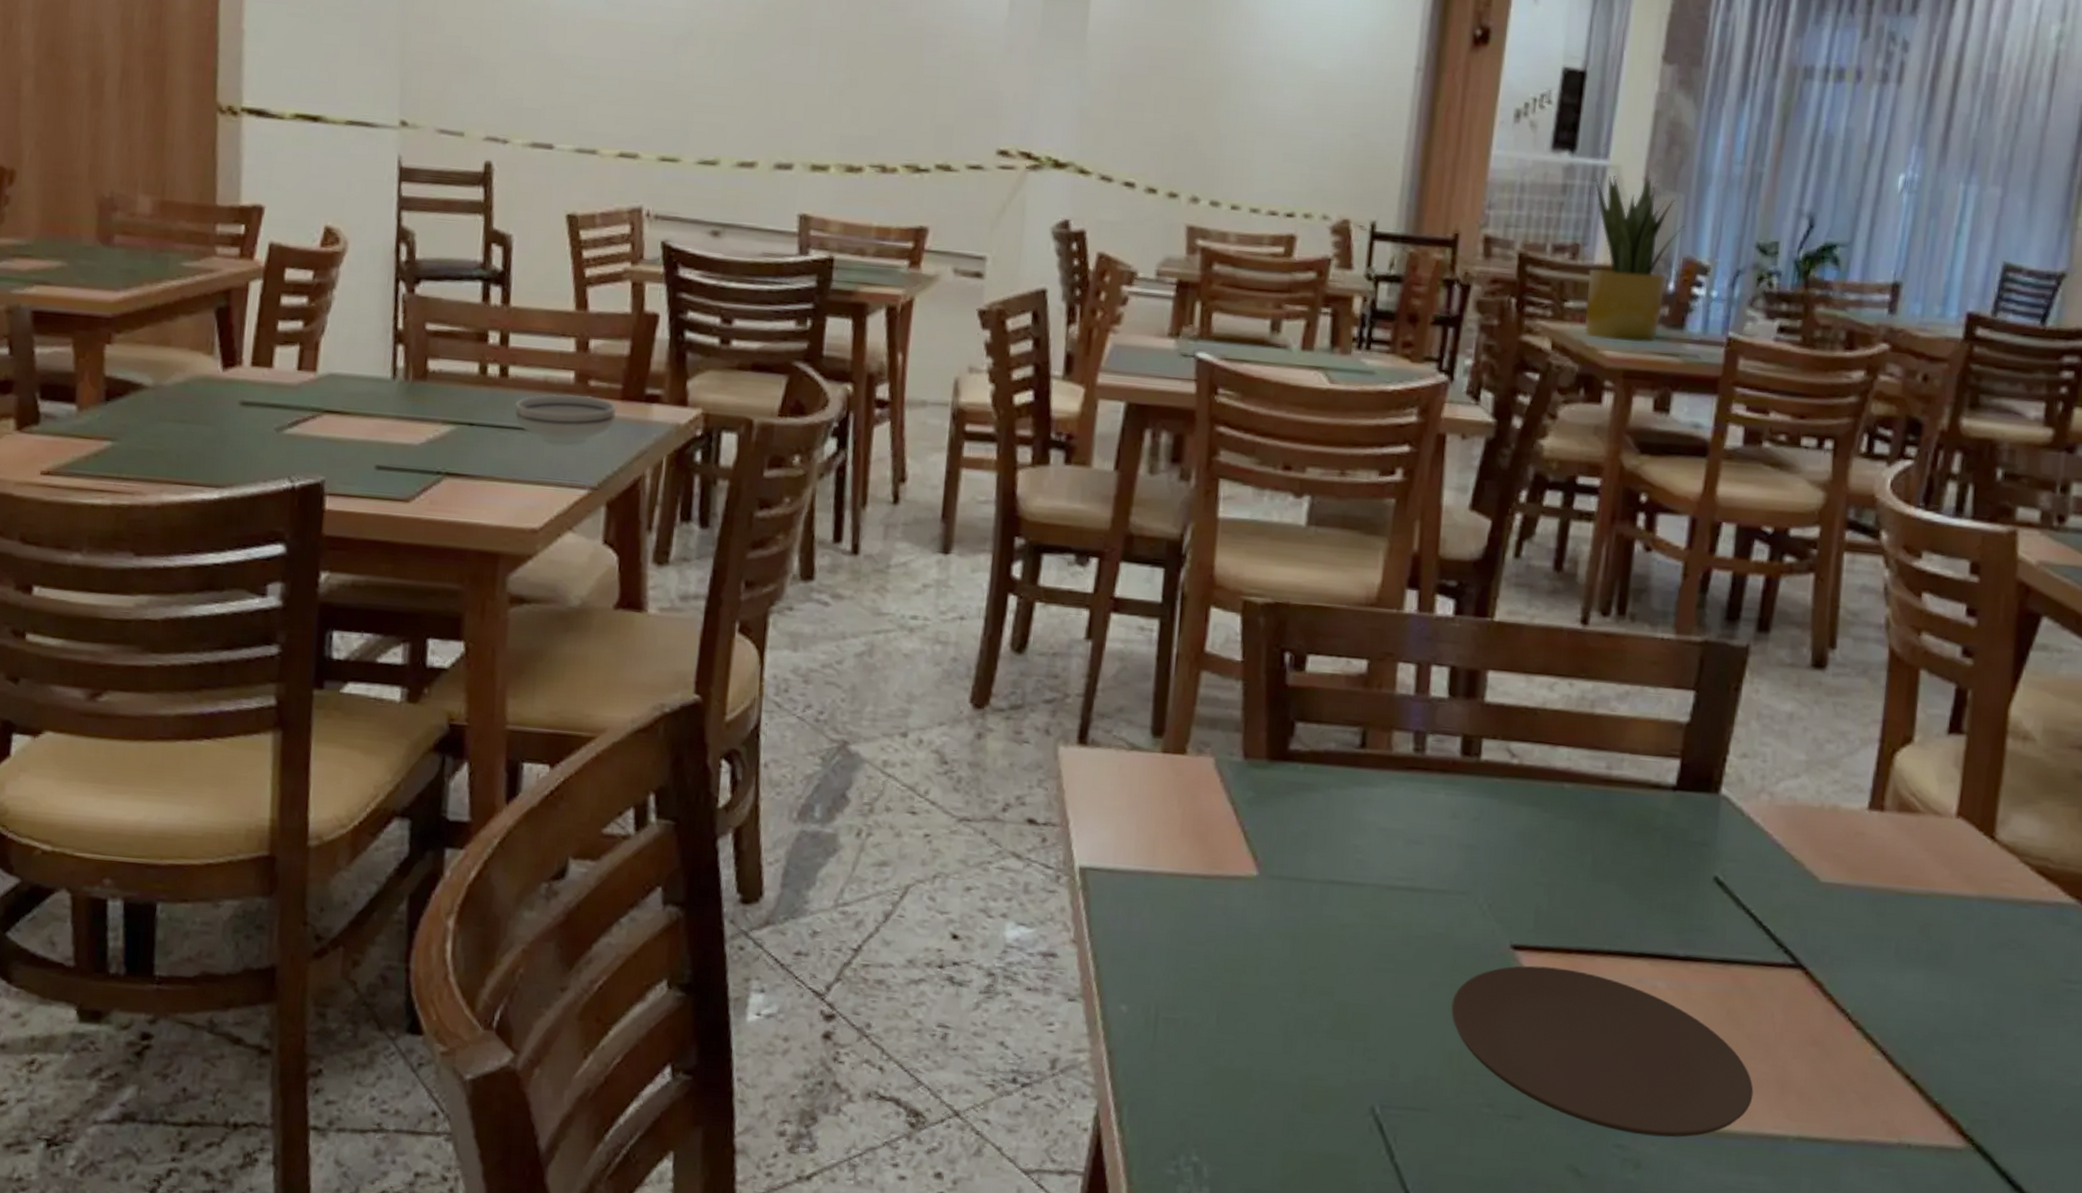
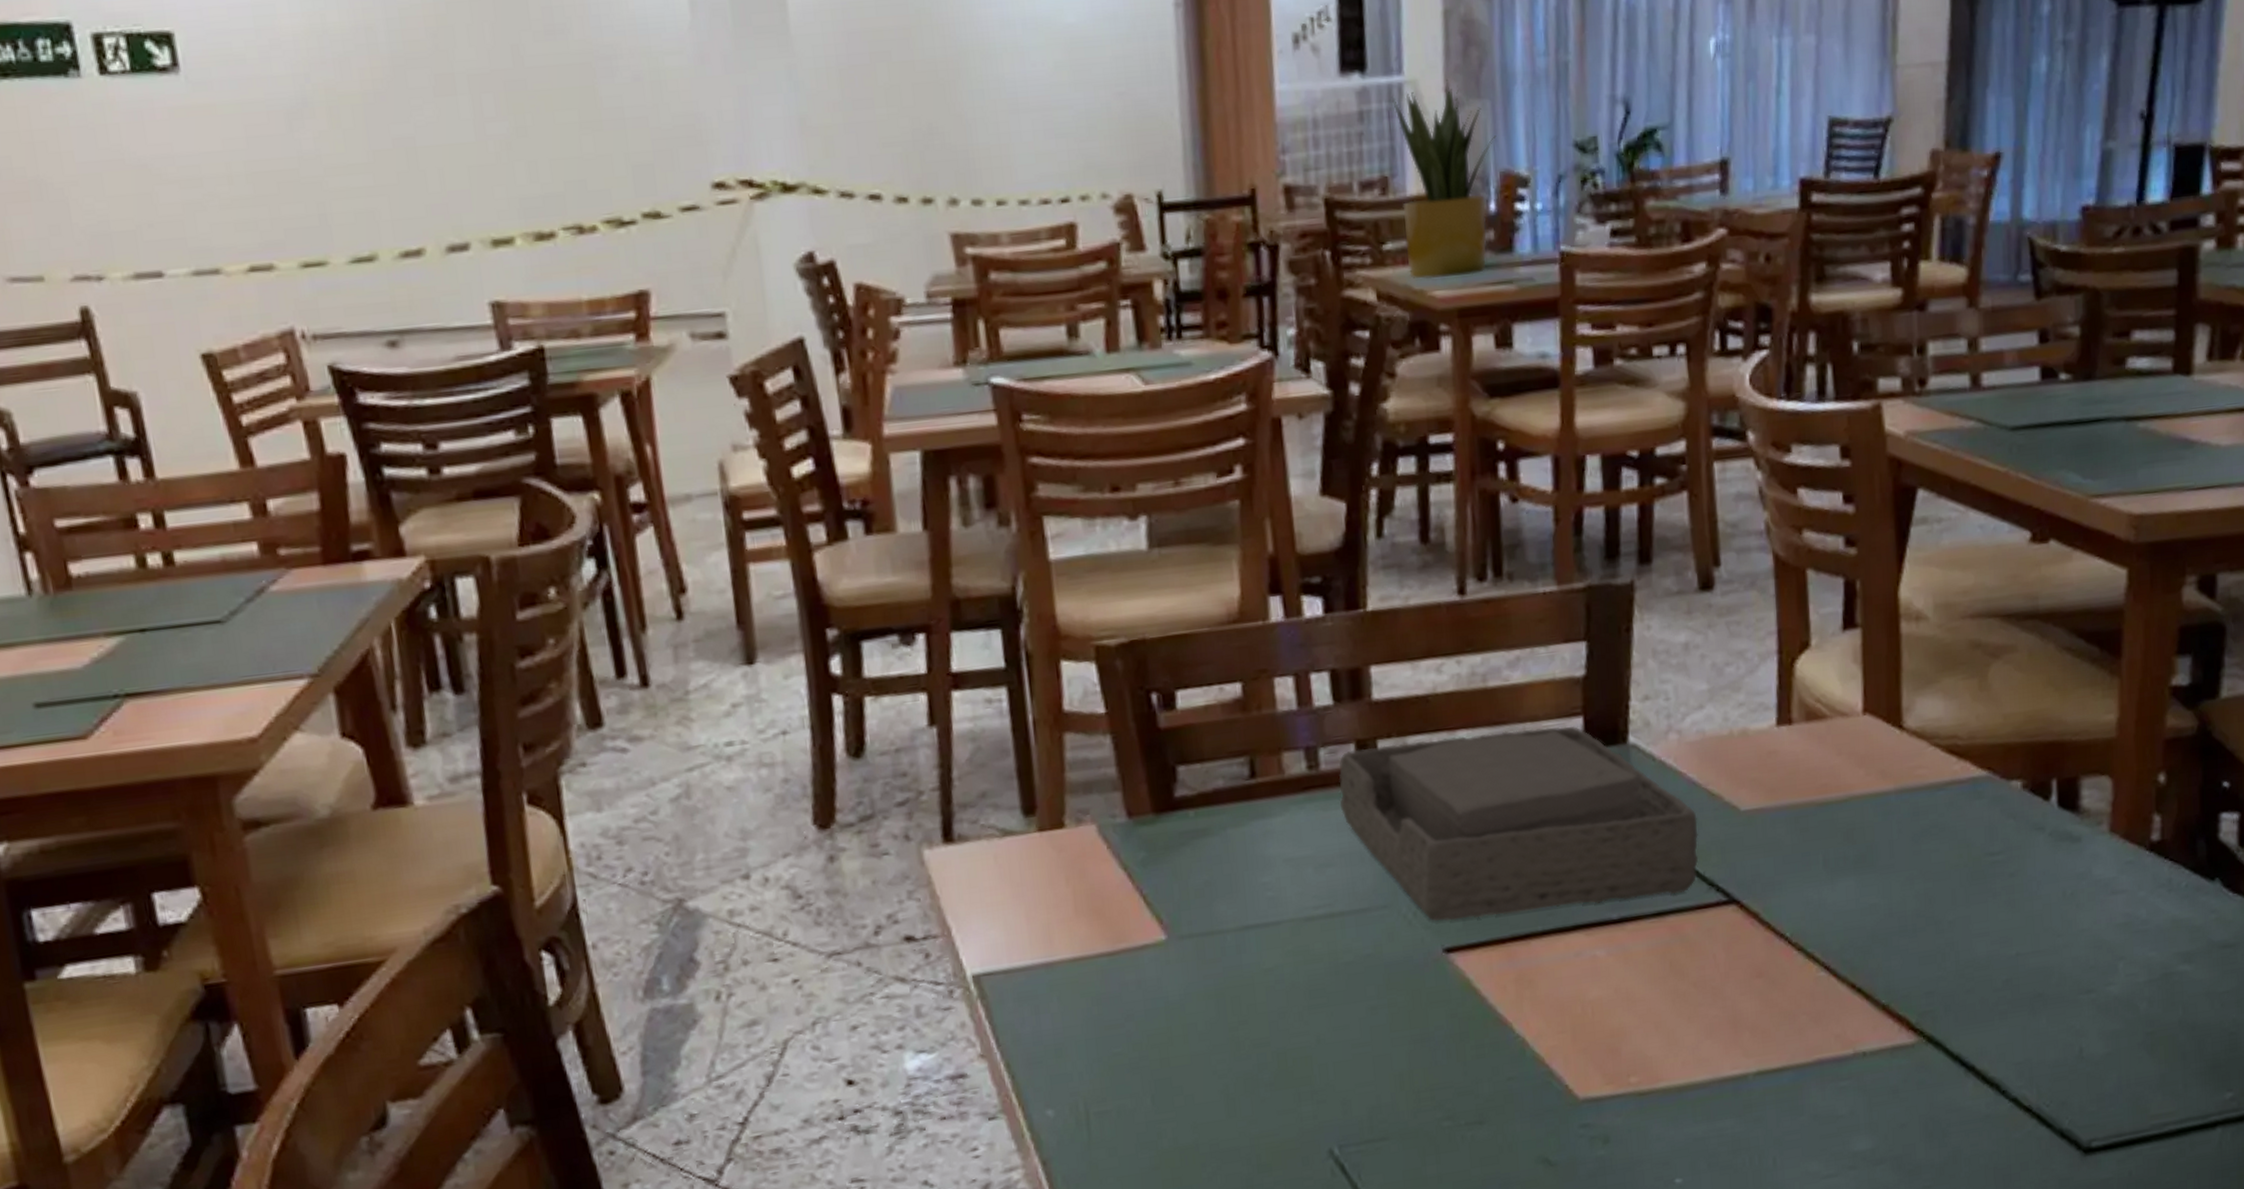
bowl: present [514,394,617,445] -> none [191,567,322,634]
napkin holder: none [1438,743,1776,946] -> present [1339,726,1698,922]
plate: present [1451,965,1754,1138] -> none [1393,958,1708,1111]

